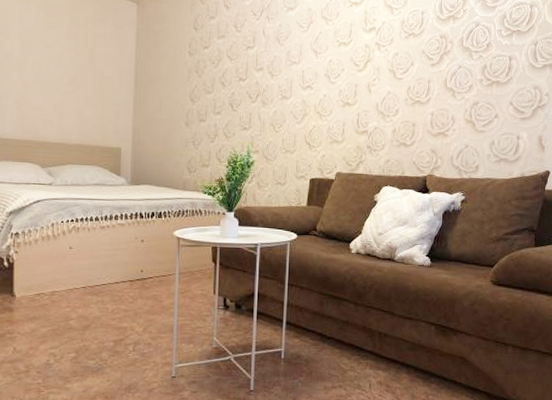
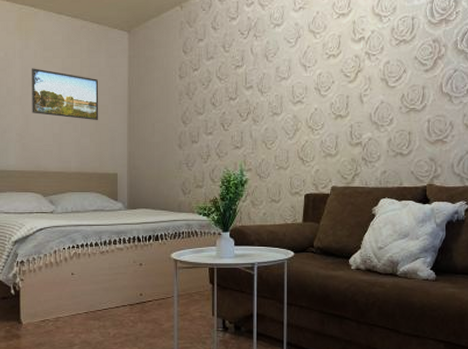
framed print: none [31,33,104,93] -> present [31,68,99,121]

